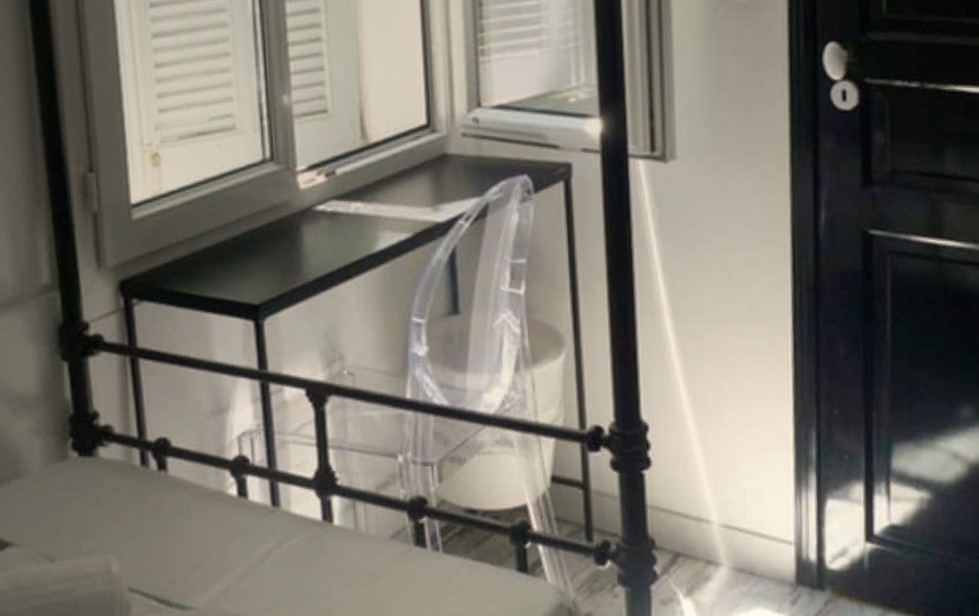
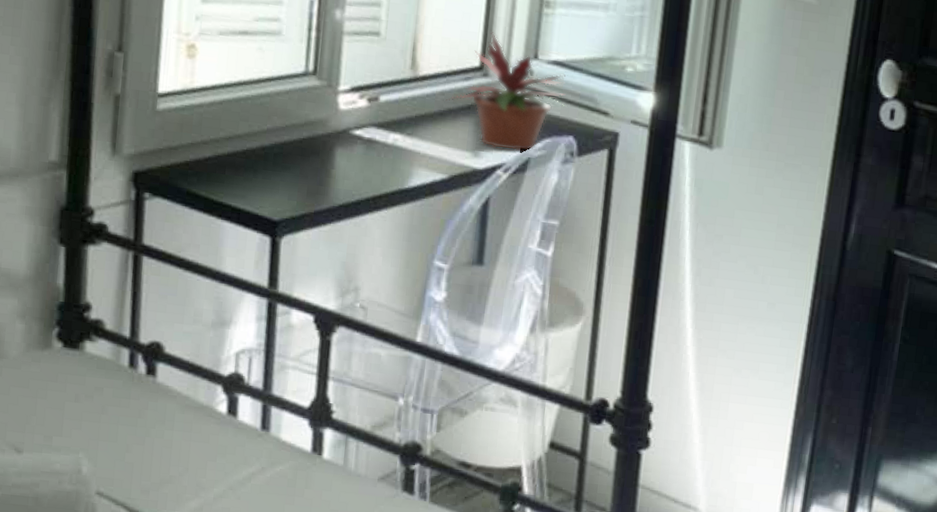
potted plant: none [398,89,516,200] -> present [445,32,567,151]

